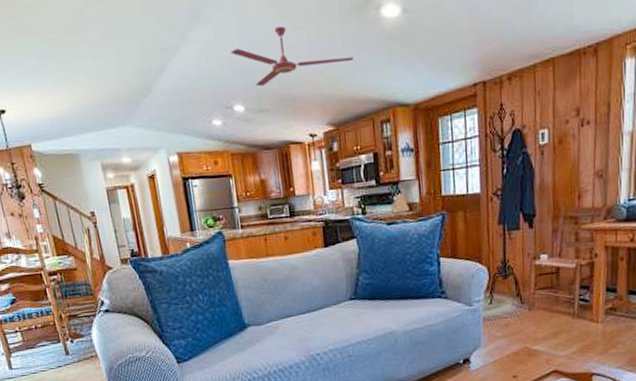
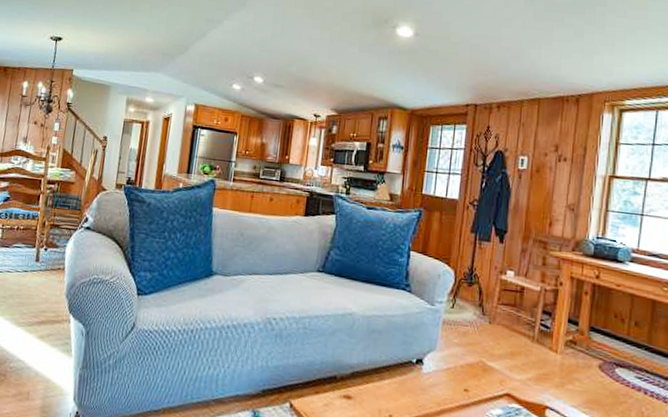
ceiling fan: present [230,26,354,87] -> none [262,23,366,67]

